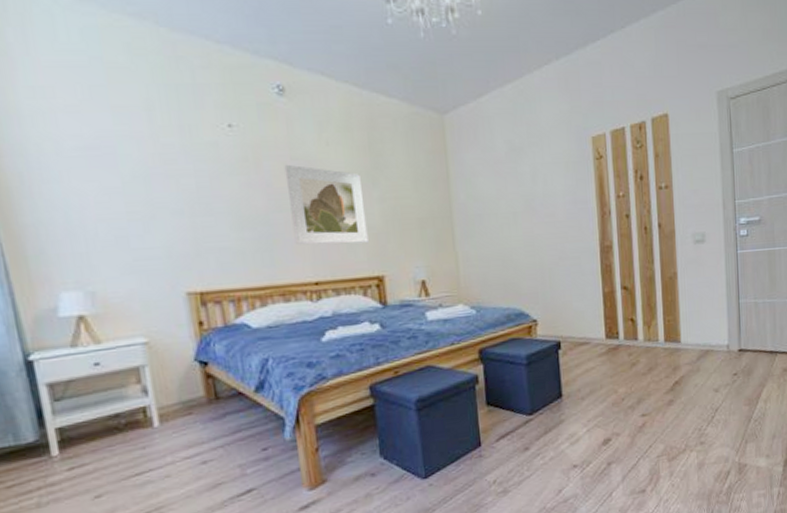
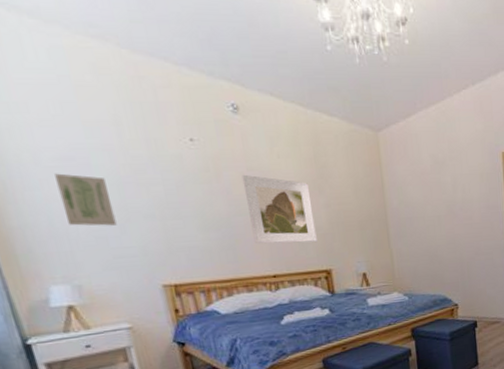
wall art: none [76,164,140,224] -> present [54,173,117,226]

